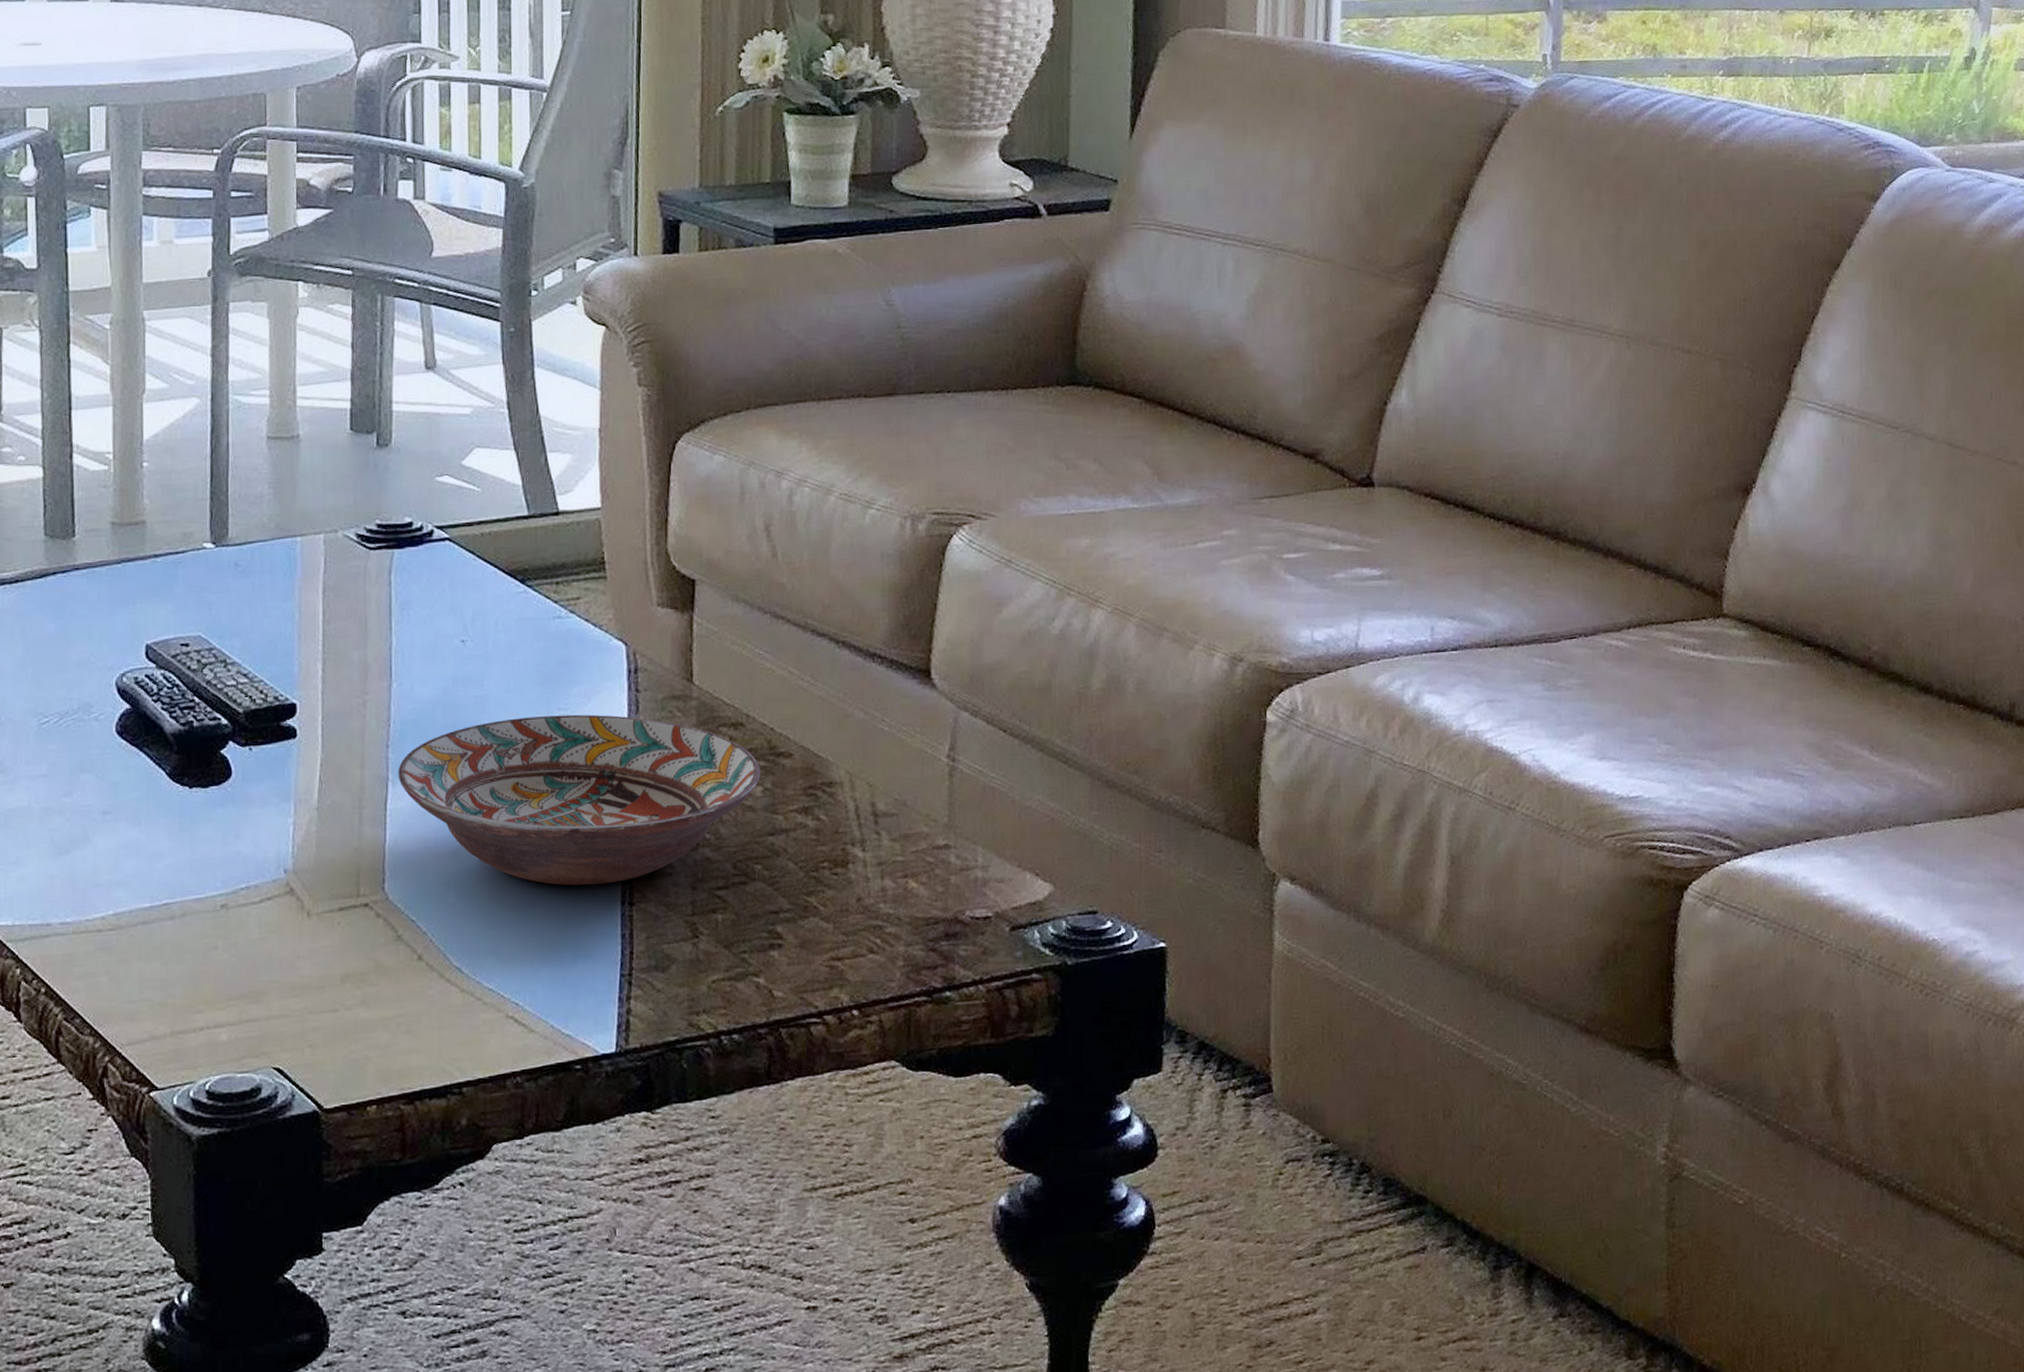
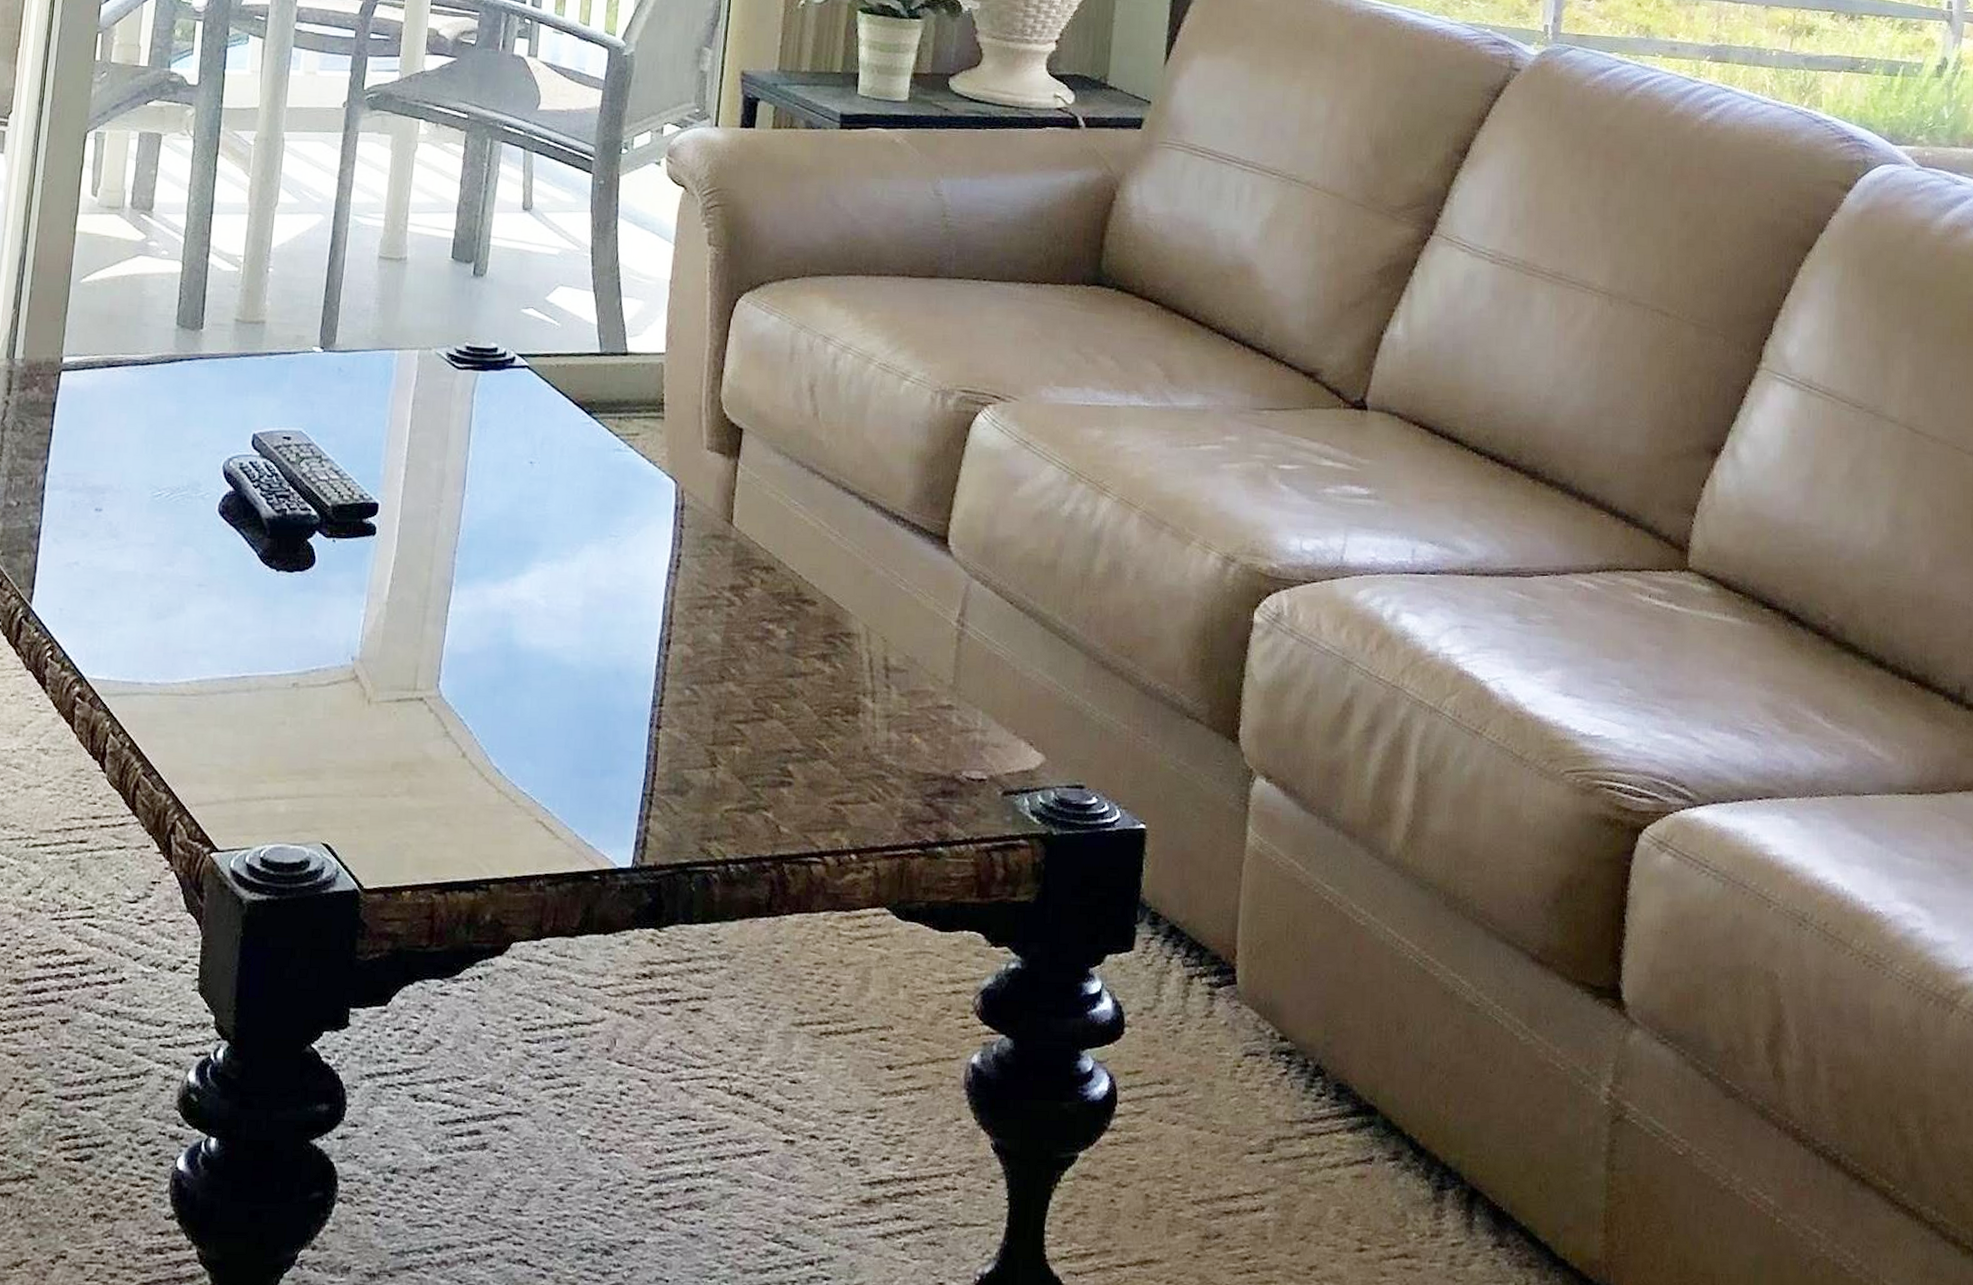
decorative bowl: present [398,714,761,886] -> none [461,539,787,706]

